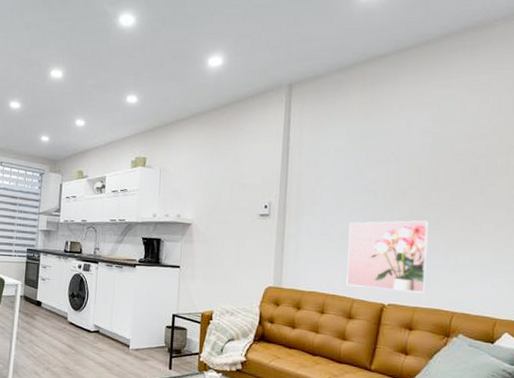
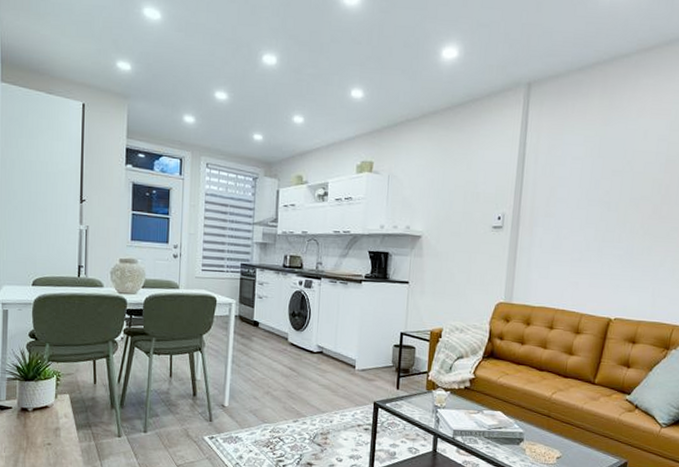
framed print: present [346,220,430,293] -> none [576,233,659,307]

